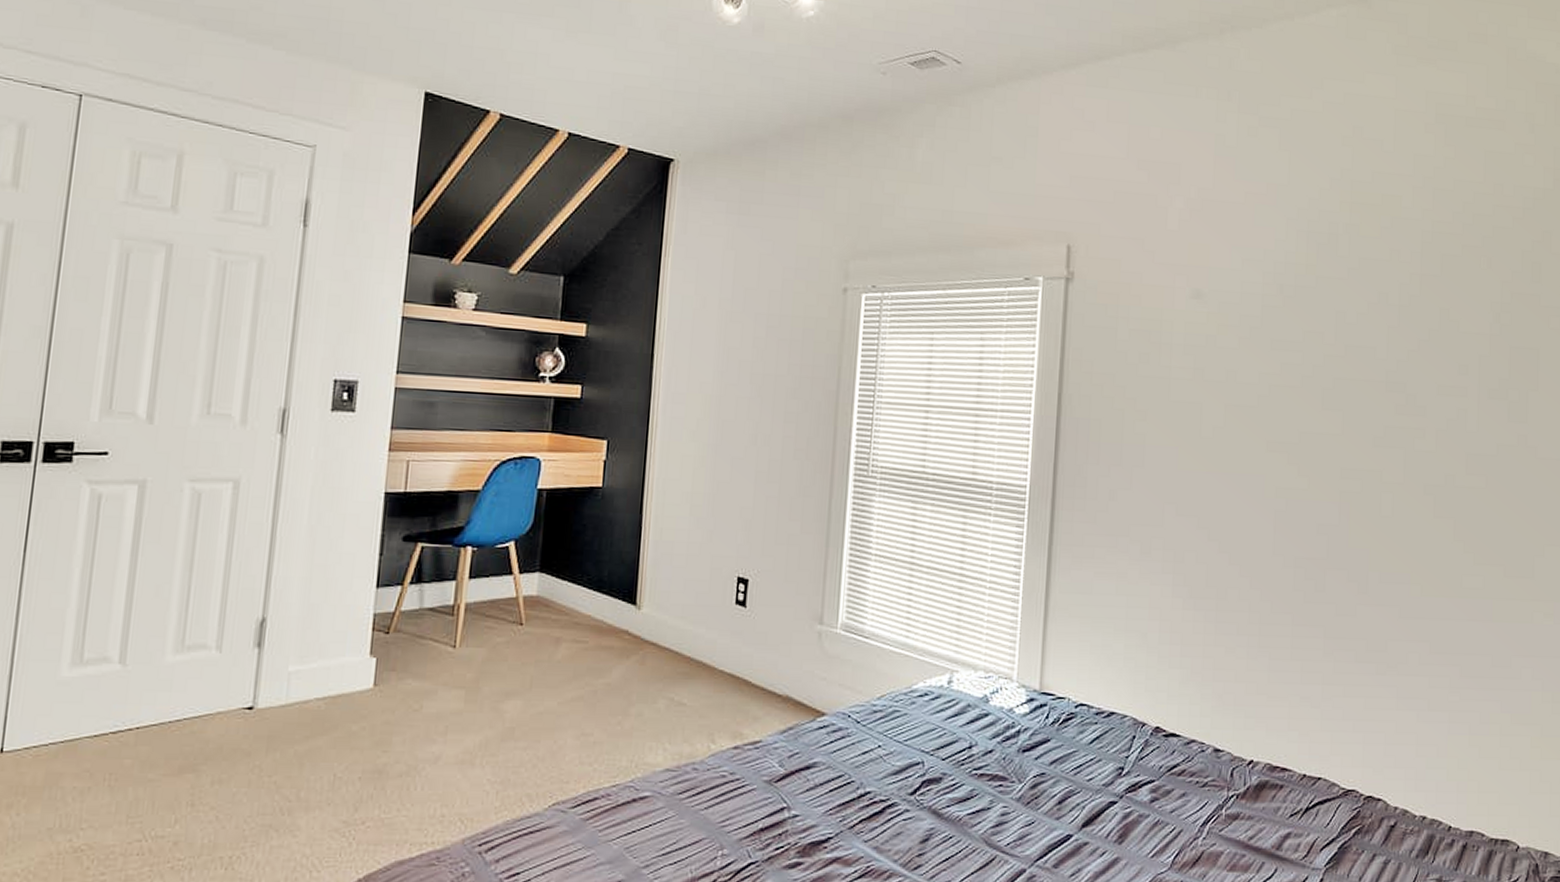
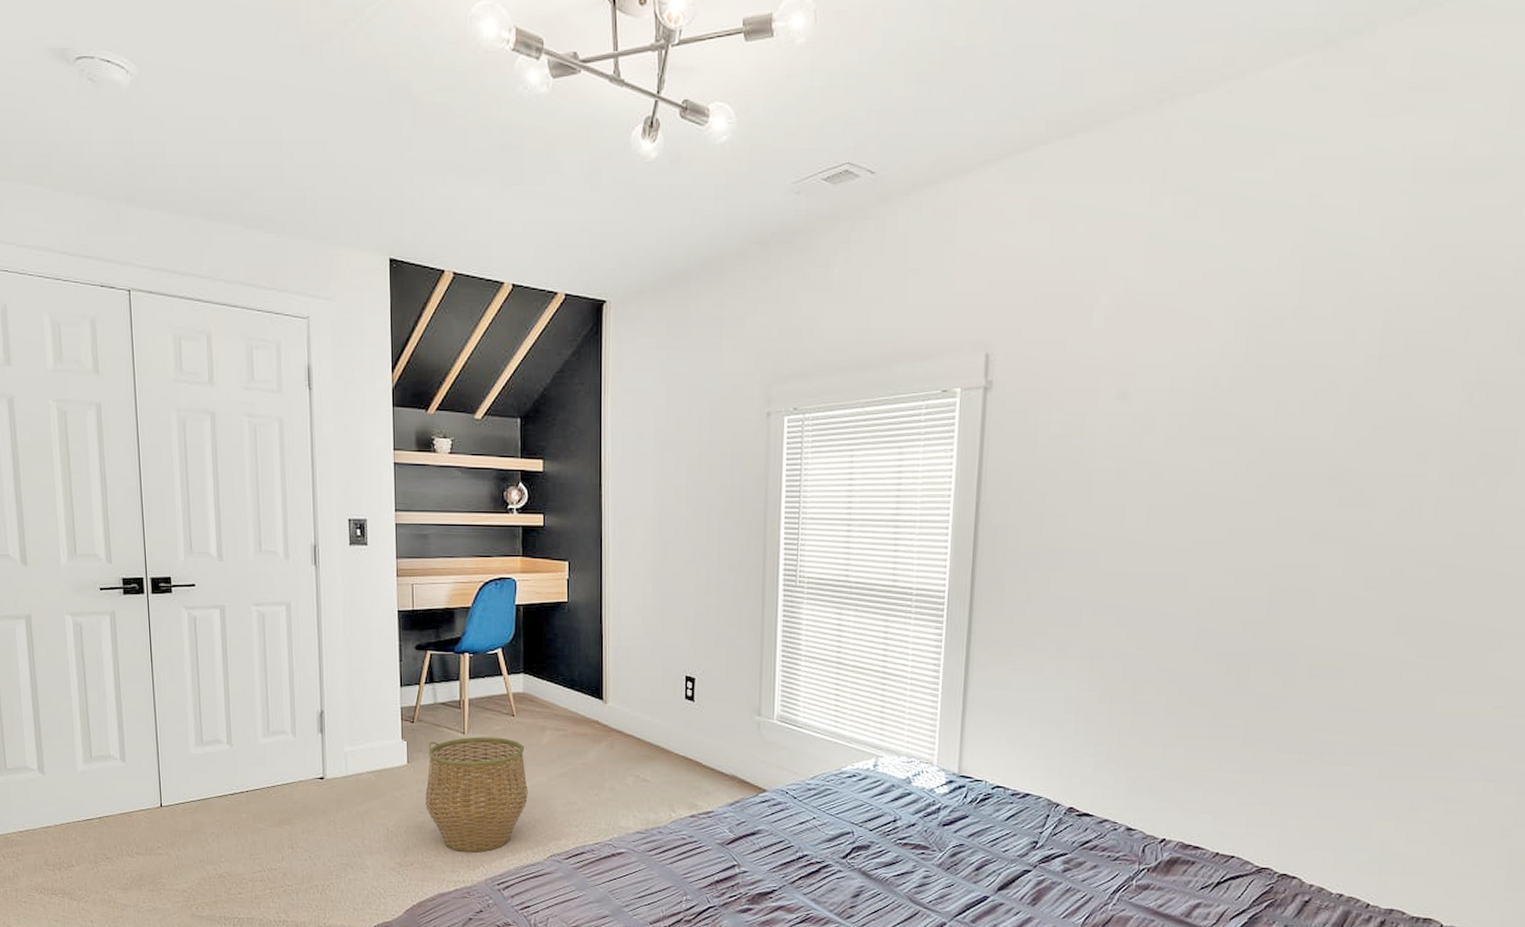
basket: none [392,651,533,803] -> present [425,736,529,853]

